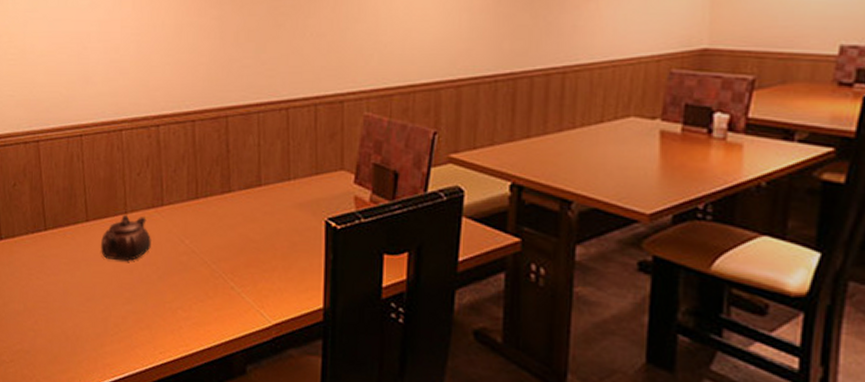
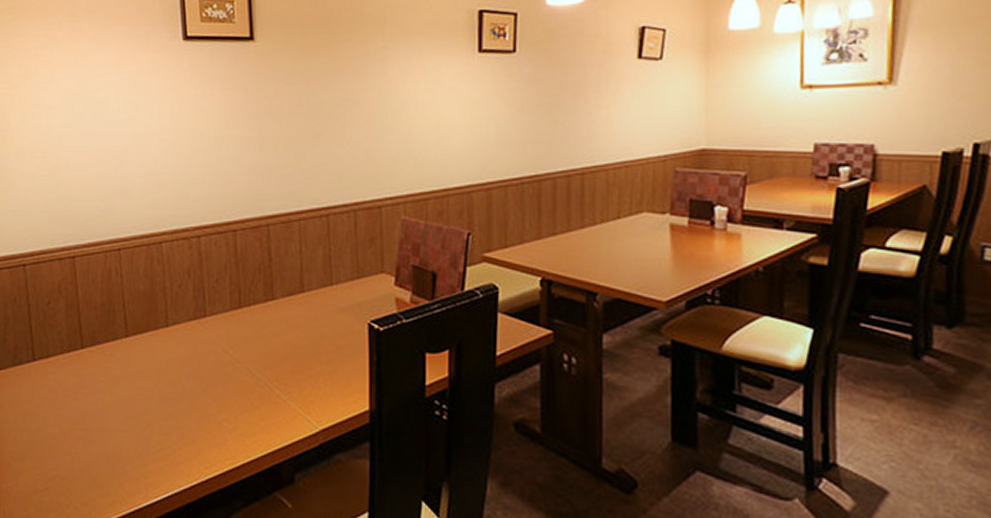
teapot: present [101,214,151,262] -> none [142,328,194,376]

